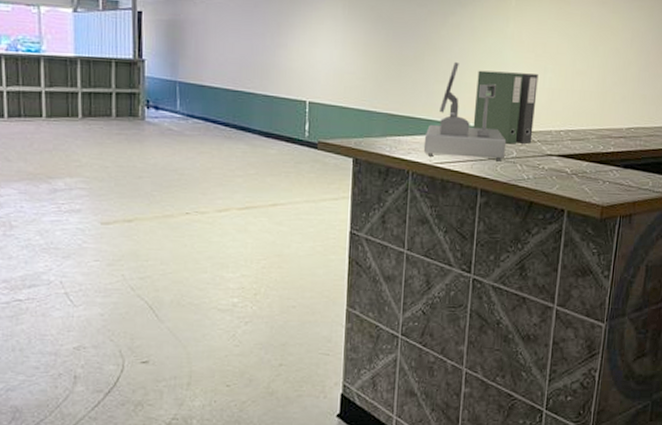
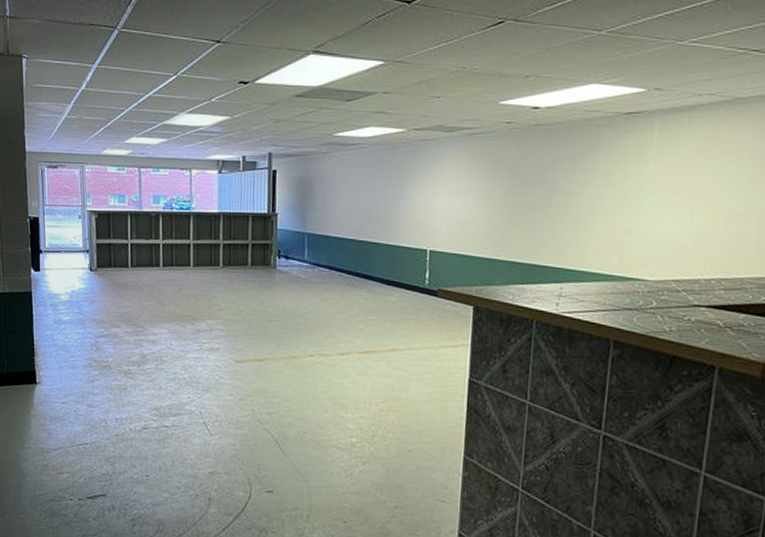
cash register: present [423,61,507,162] -> none [549,207,645,312]
binder: present [473,70,538,144] -> none [605,215,684,294]

